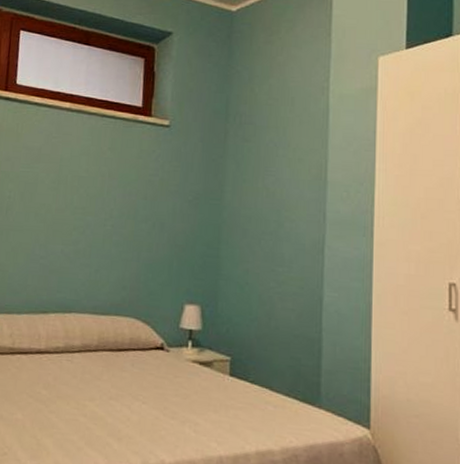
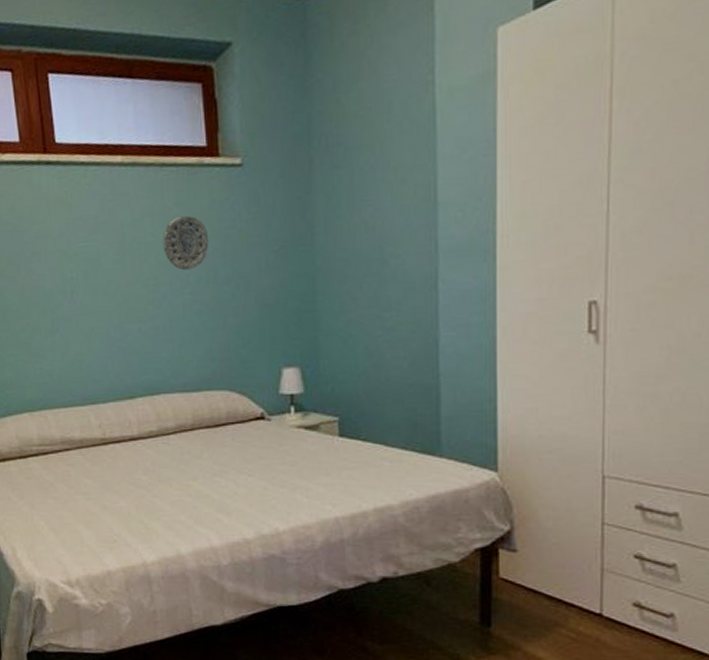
decorative plate: none [93,159,134,206] -> present [162,215,209,271]

